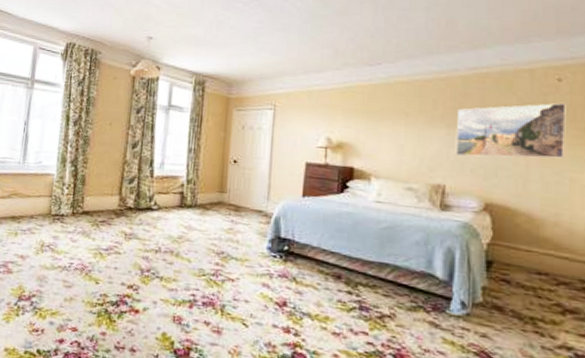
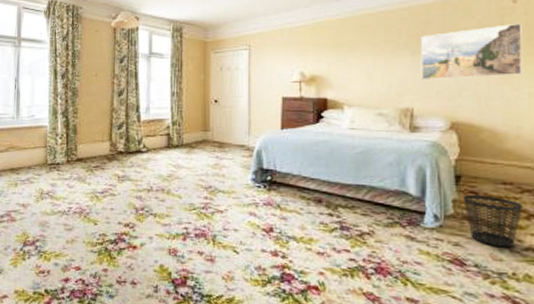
wastebasket: none [493,283,557,344] -> present [463,195,523,248]

